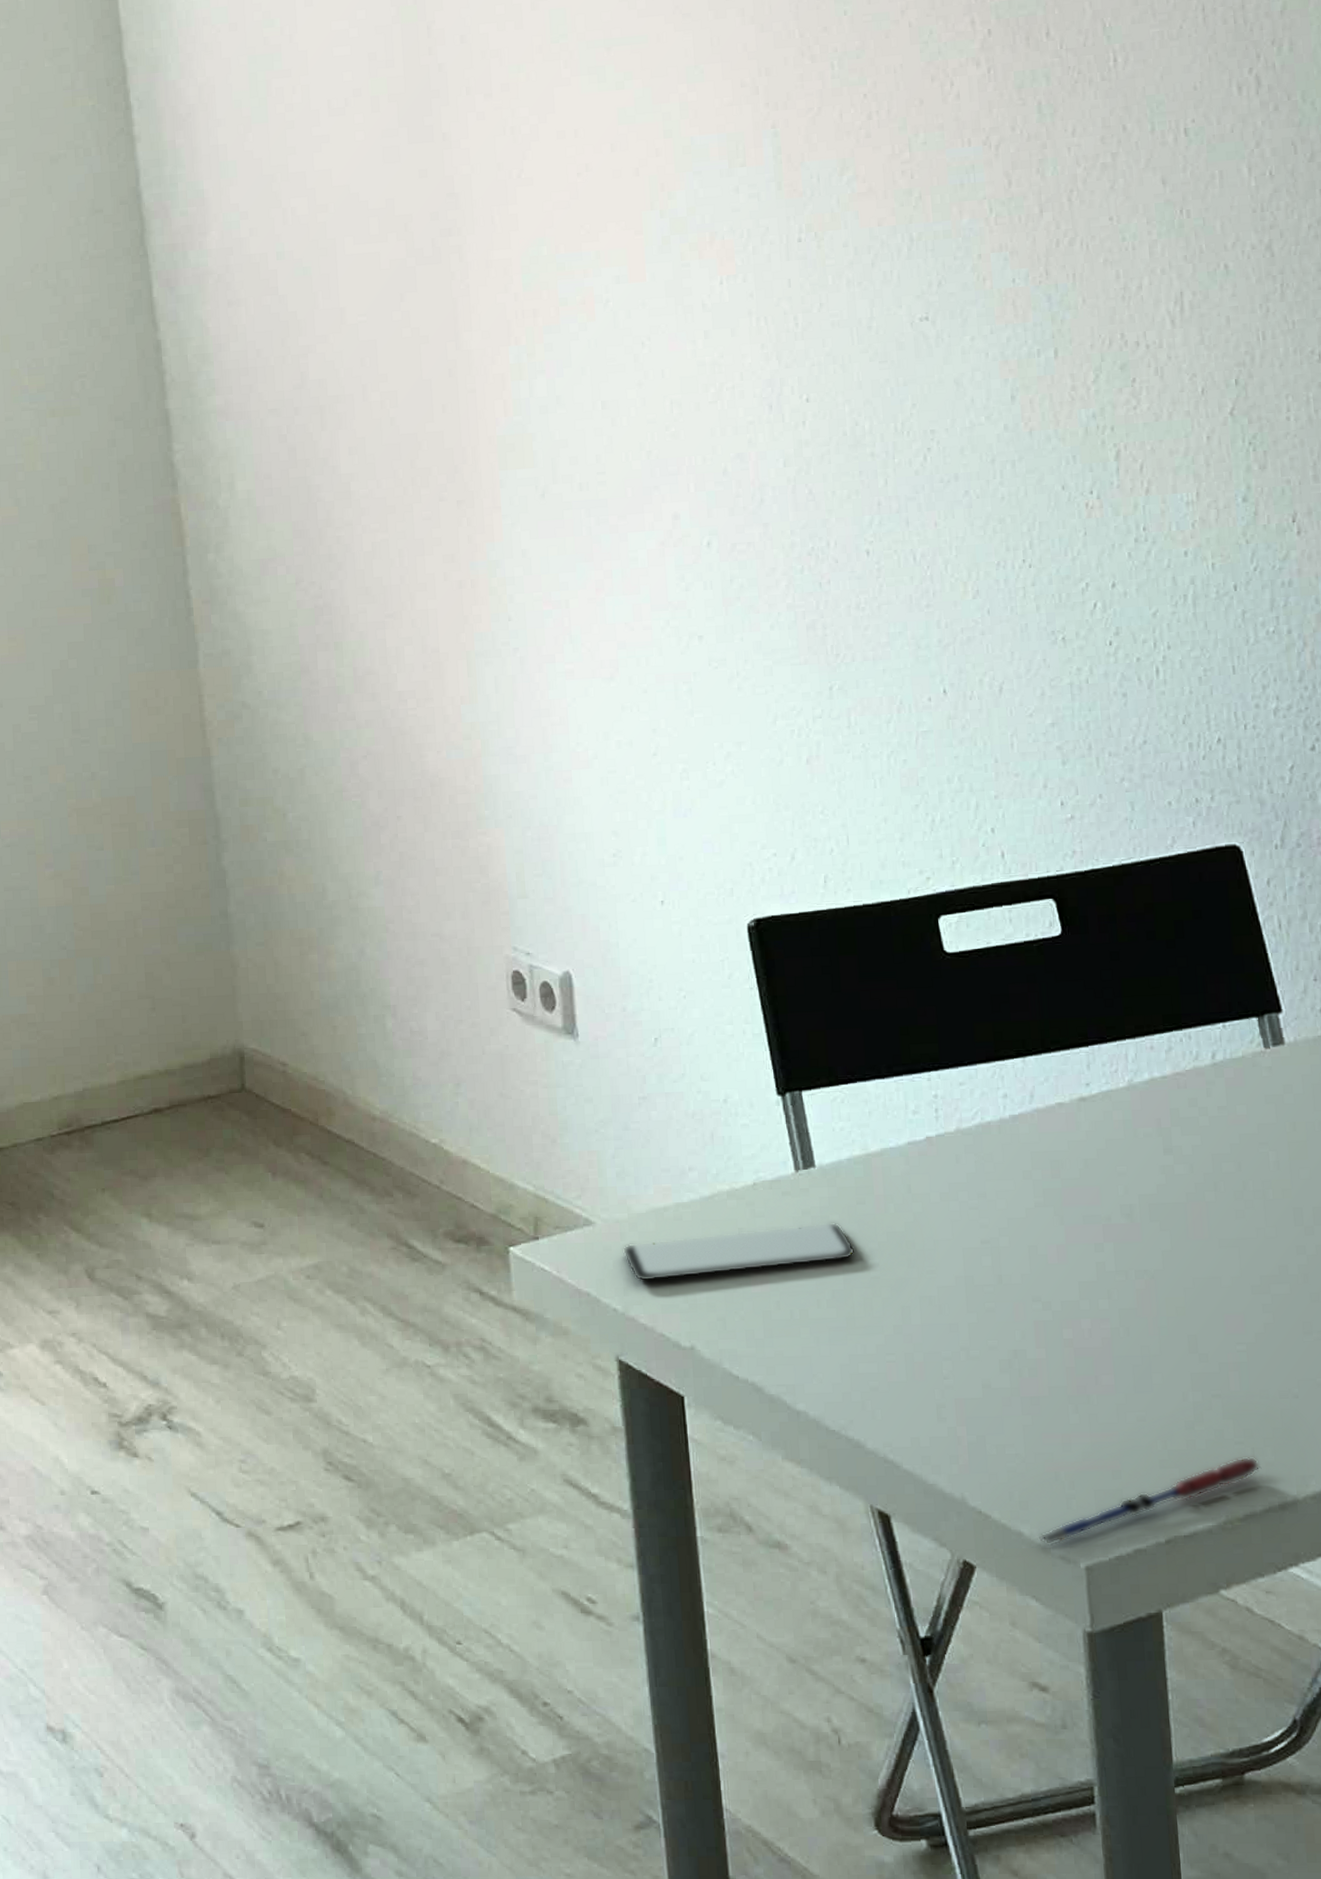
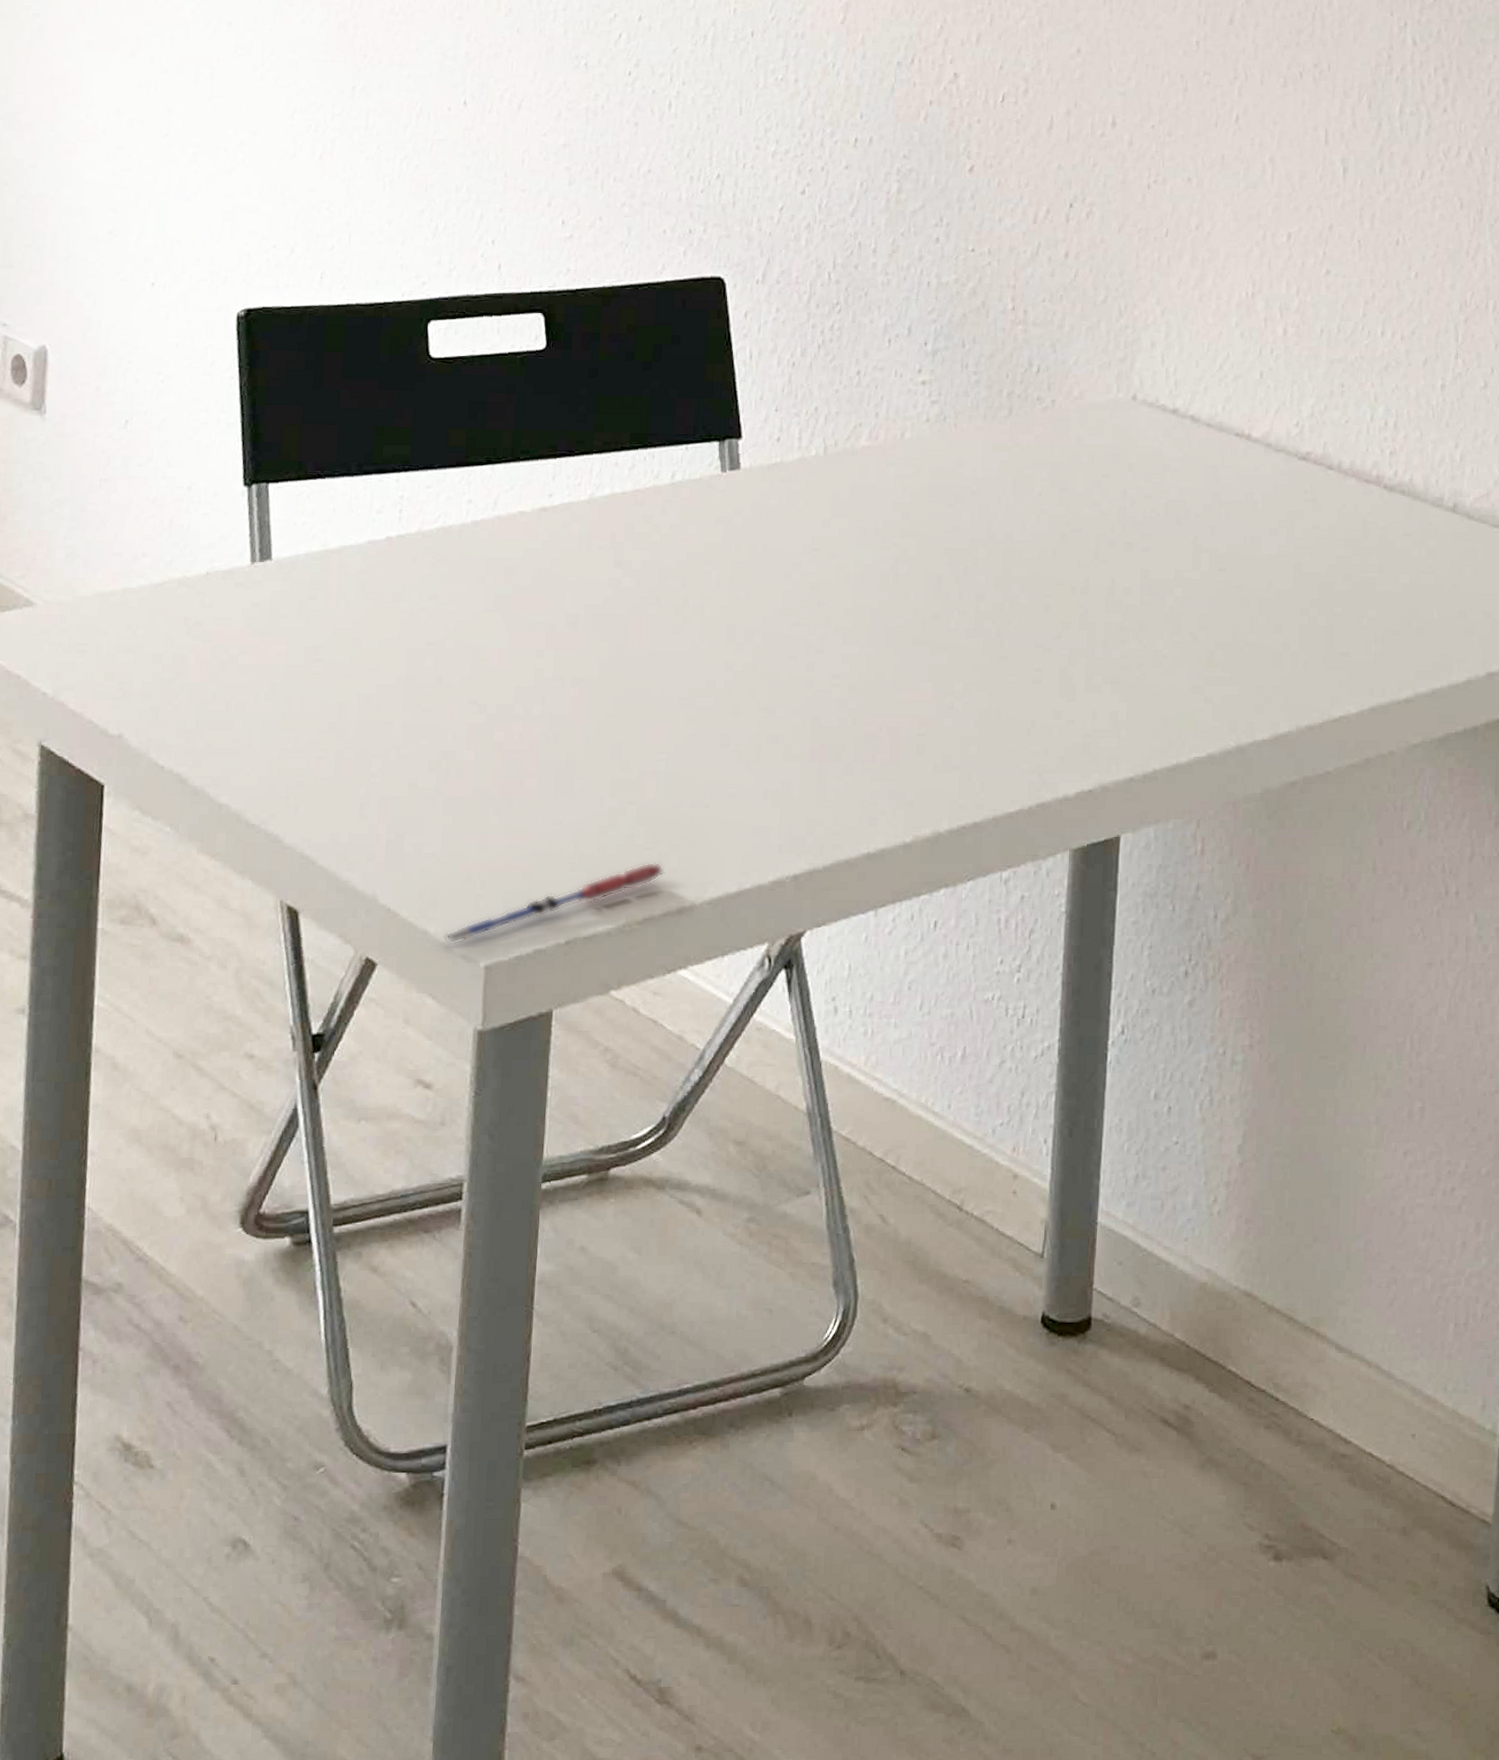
smartphone: present [623,1222,855,1282] -> none [61,616,301,667]

